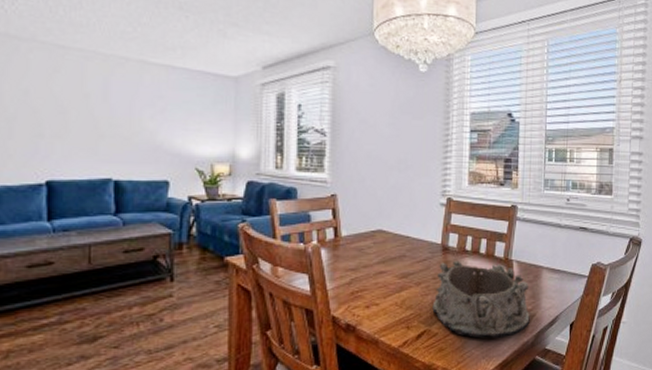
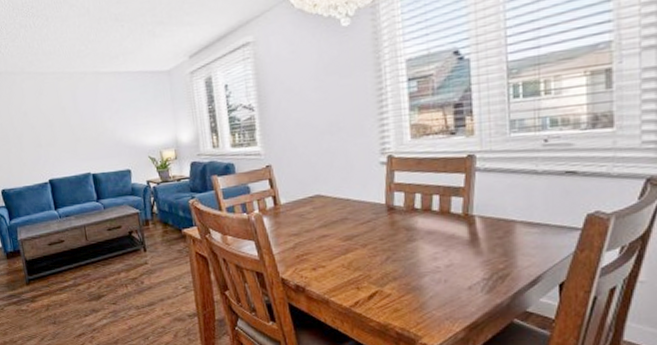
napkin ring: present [432,260,530,338] -> none [382,220,503,299]

